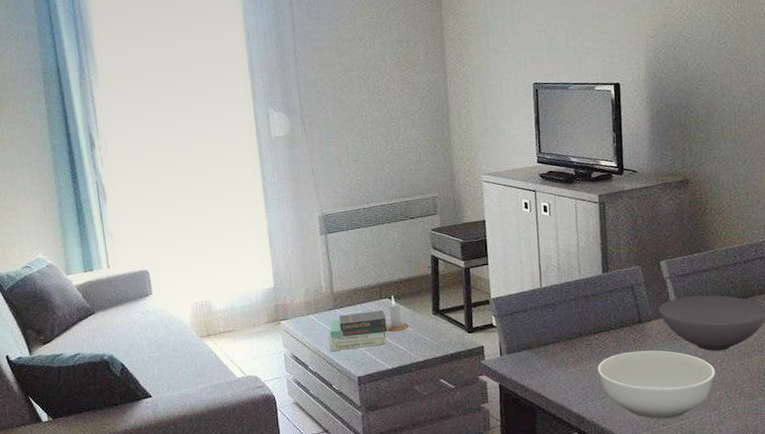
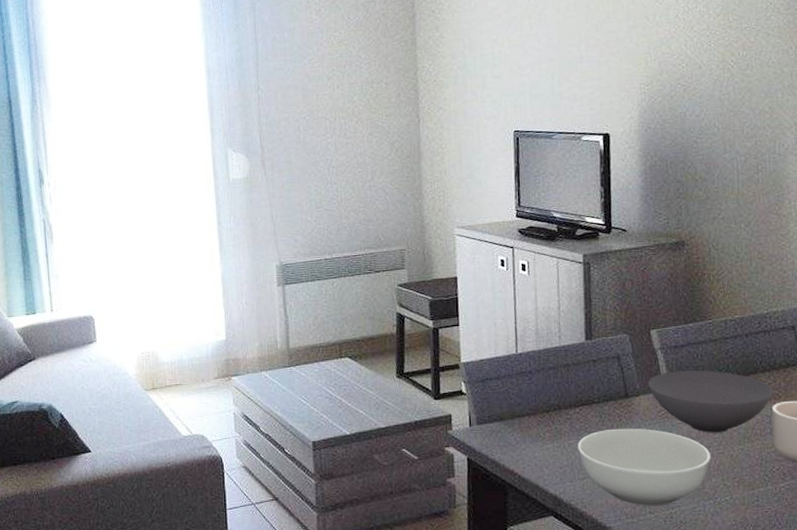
books: present [327,310,388,352] -> none [281,370,347,413]
candle: present [386,295,408,332] -> none [345,355,369,394]

